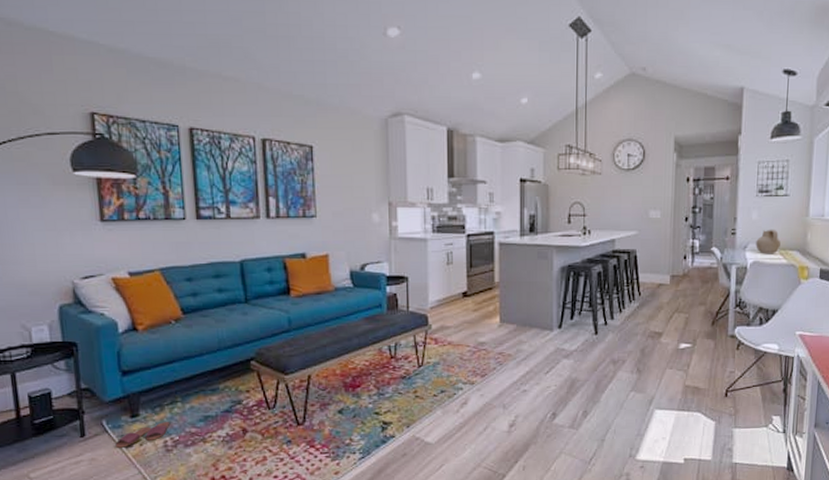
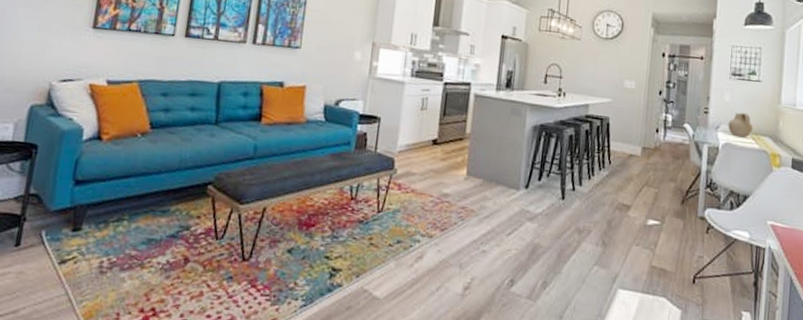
slippers: present [115,422,169,448] -> none [48,240,110,264]

